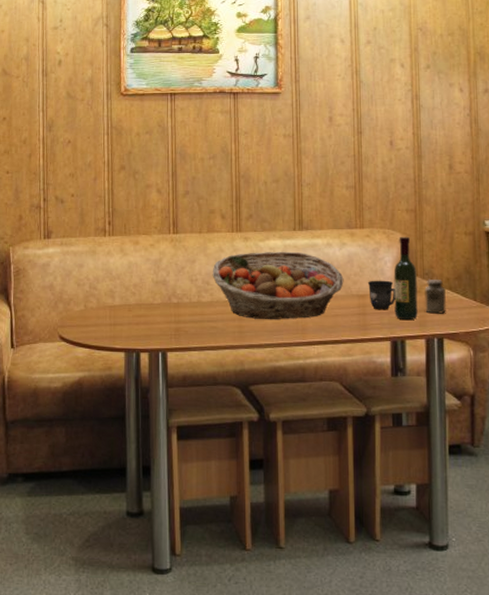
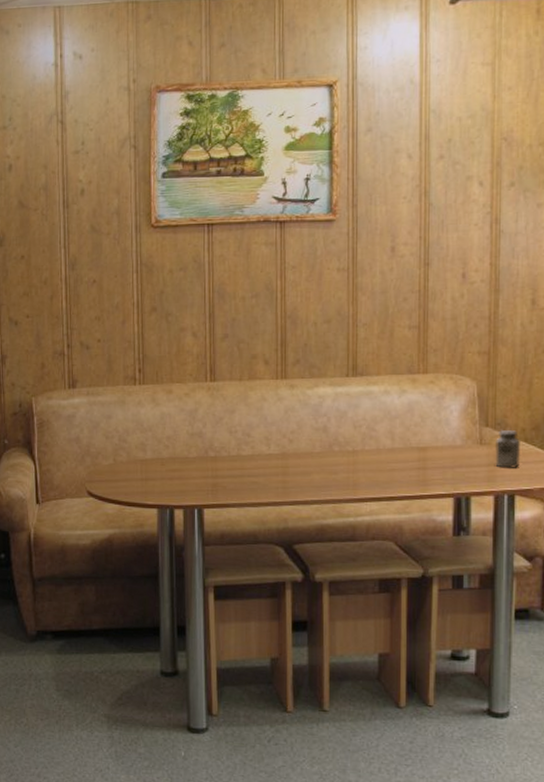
fruit basket: present [212,251,344,319] -> none [253,400,403,474]
mug: present [367,280,396,310] -> none [429,431,461,464]
wine bottle: present [393,236,418,321] -> none [459,382,487,476]

